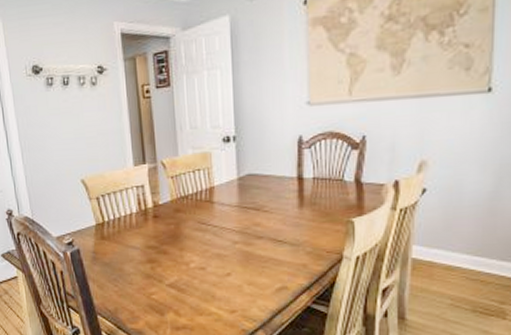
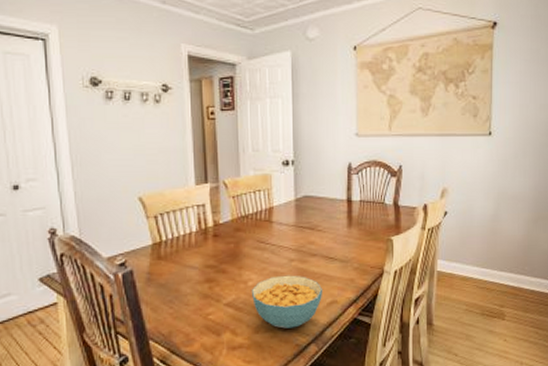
cereal bowl: none [193,258,271,313] -> present [251,275,323,329]

